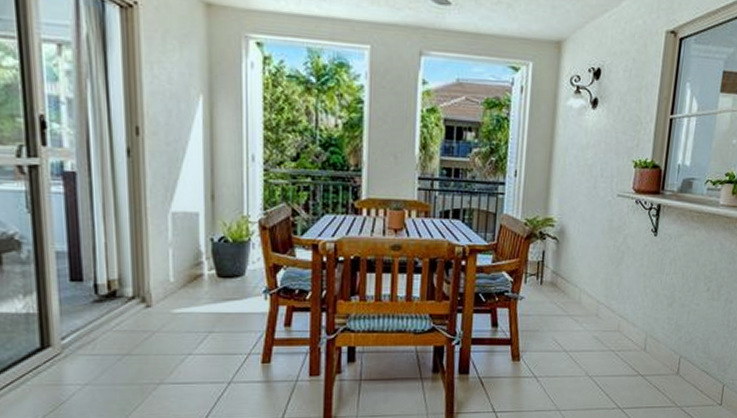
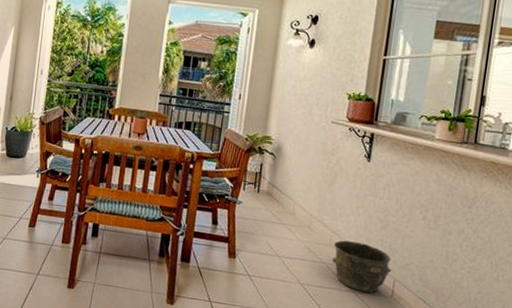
bucket: none [620,324,678,374] -> present [332,240,392,293]

